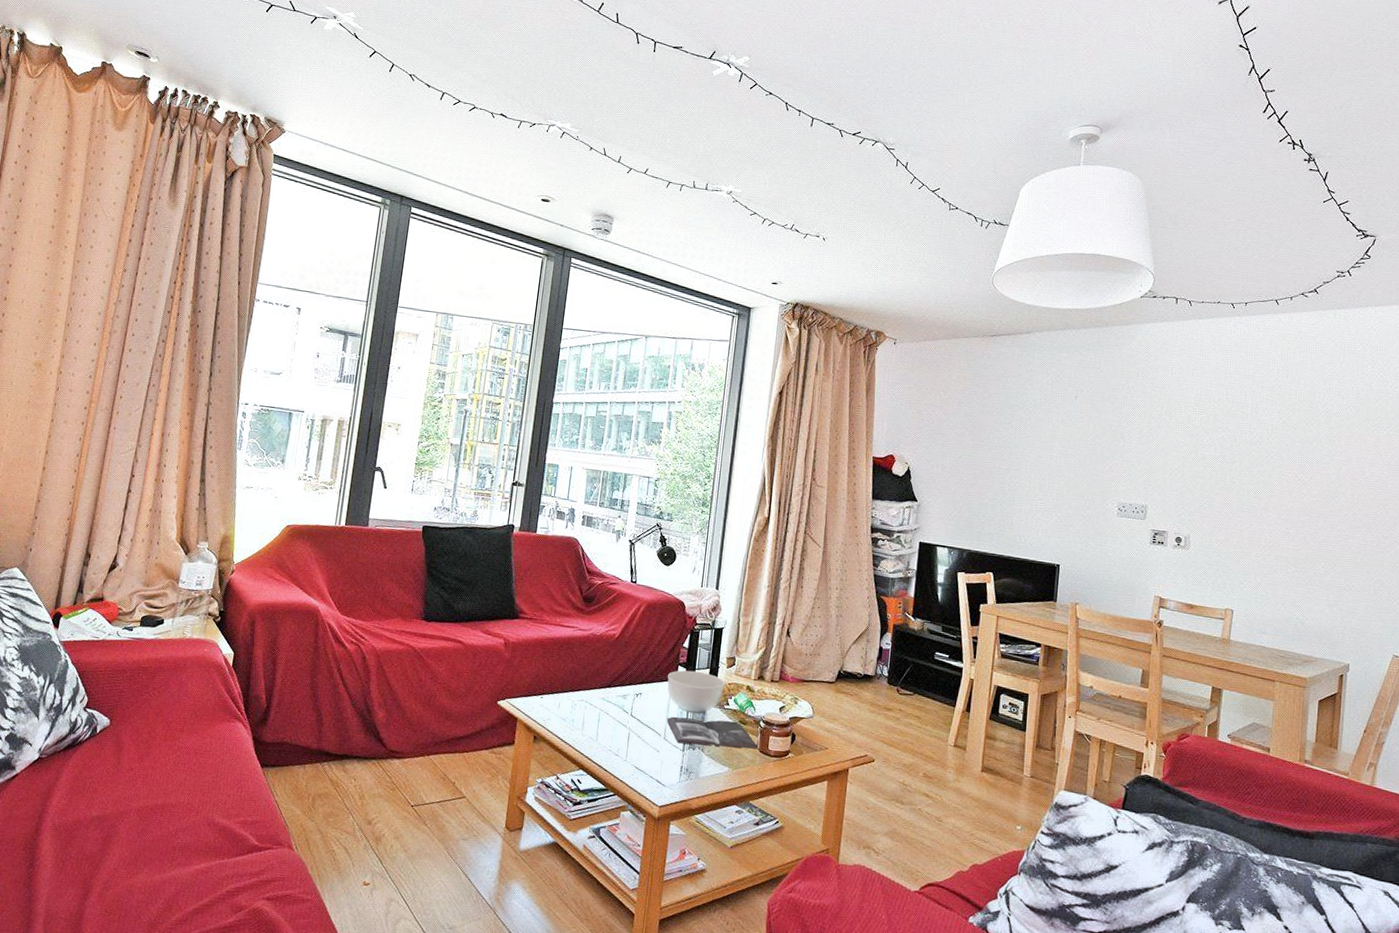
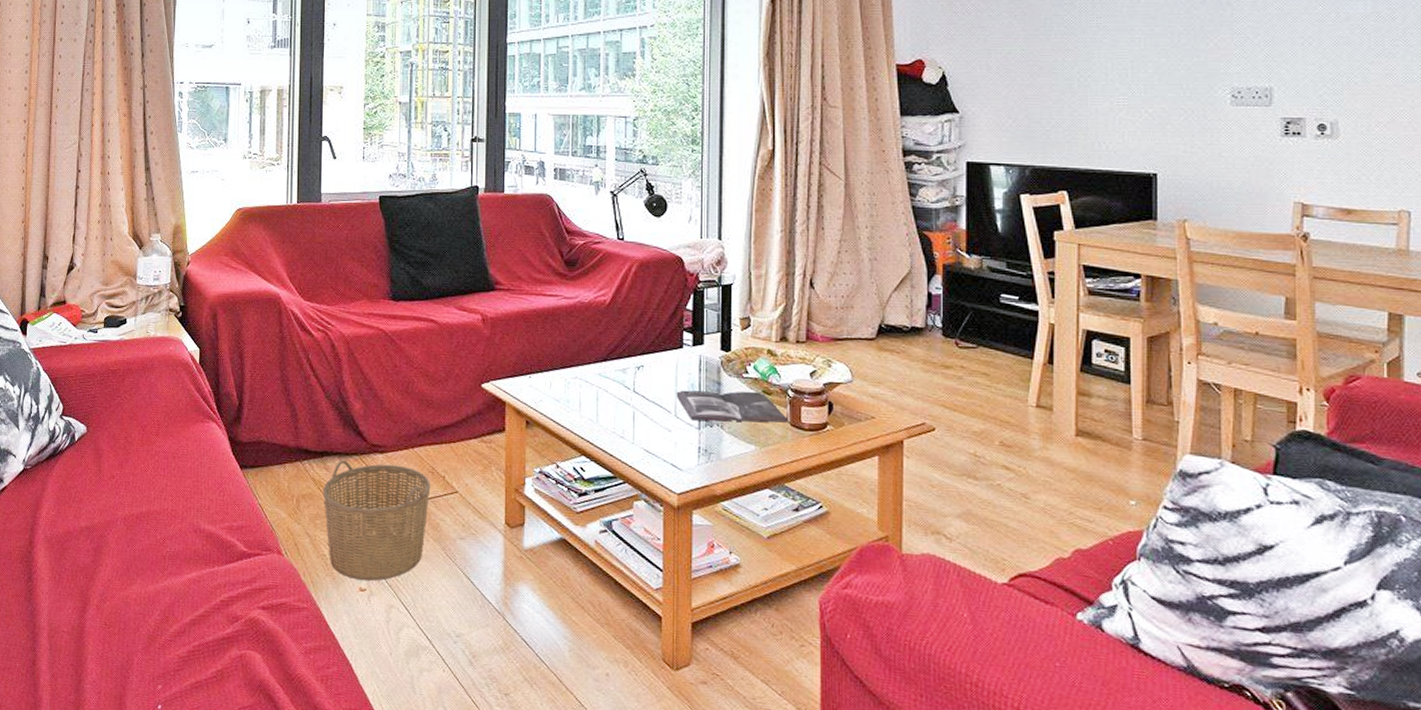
basket: none [337,762,441,876] -> present [323,459,431,581]
bowl: present [667,670,725,714] -> none [671,335,741,386]

